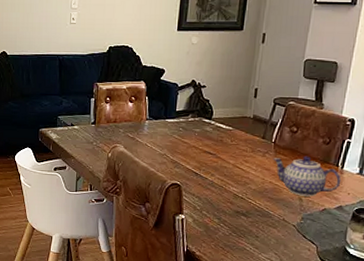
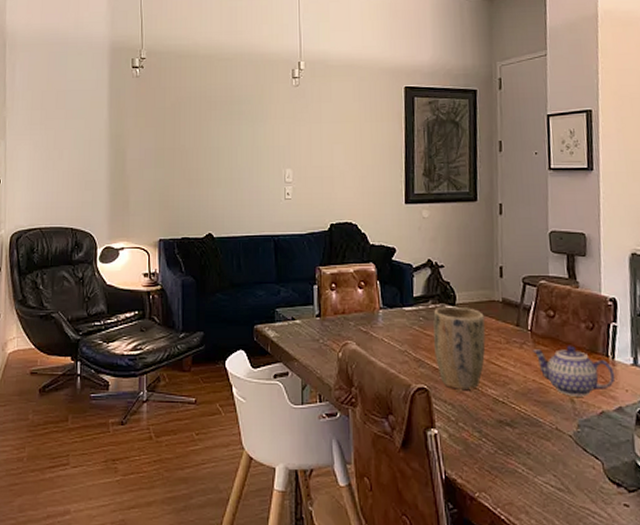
plant pot: none [189,120,235,187] -> present [433,306,486,389]

